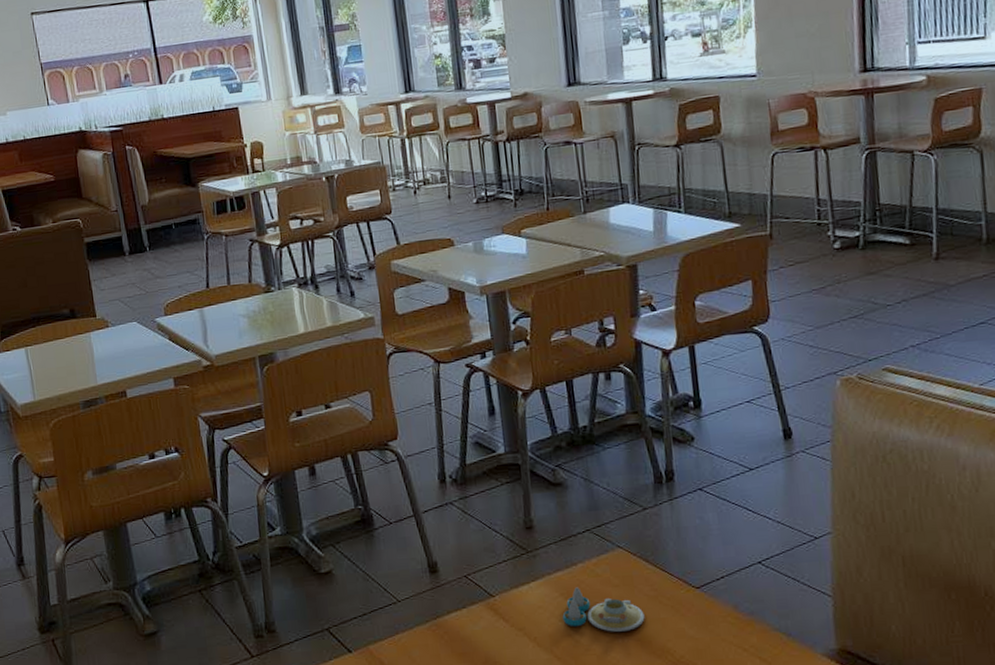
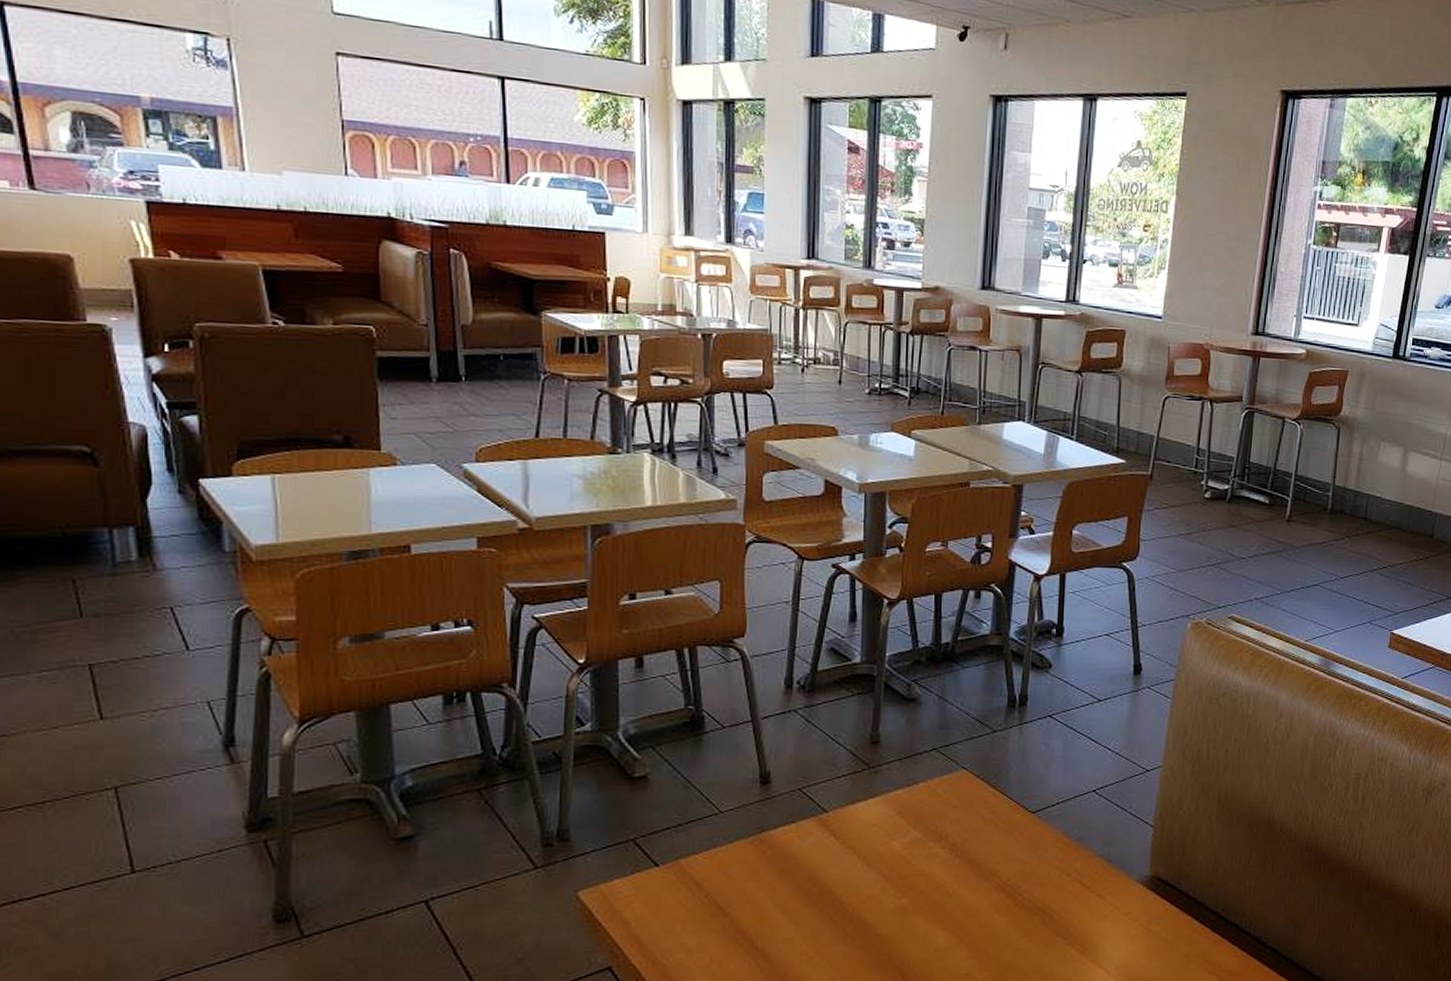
salt and pepper shaker set: present [562,587,645,632] -> none [896,806,979,853]

